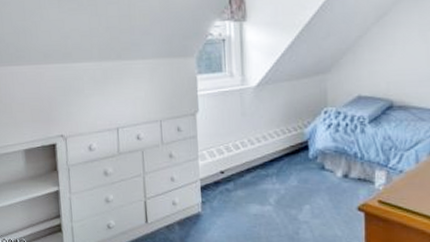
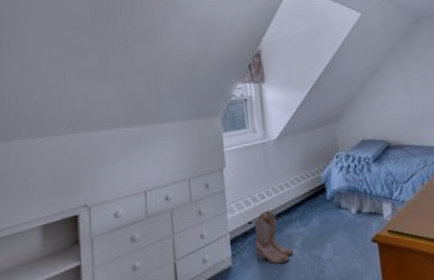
boots: none [226,162,267,218] -> present [254,210,294,264]

